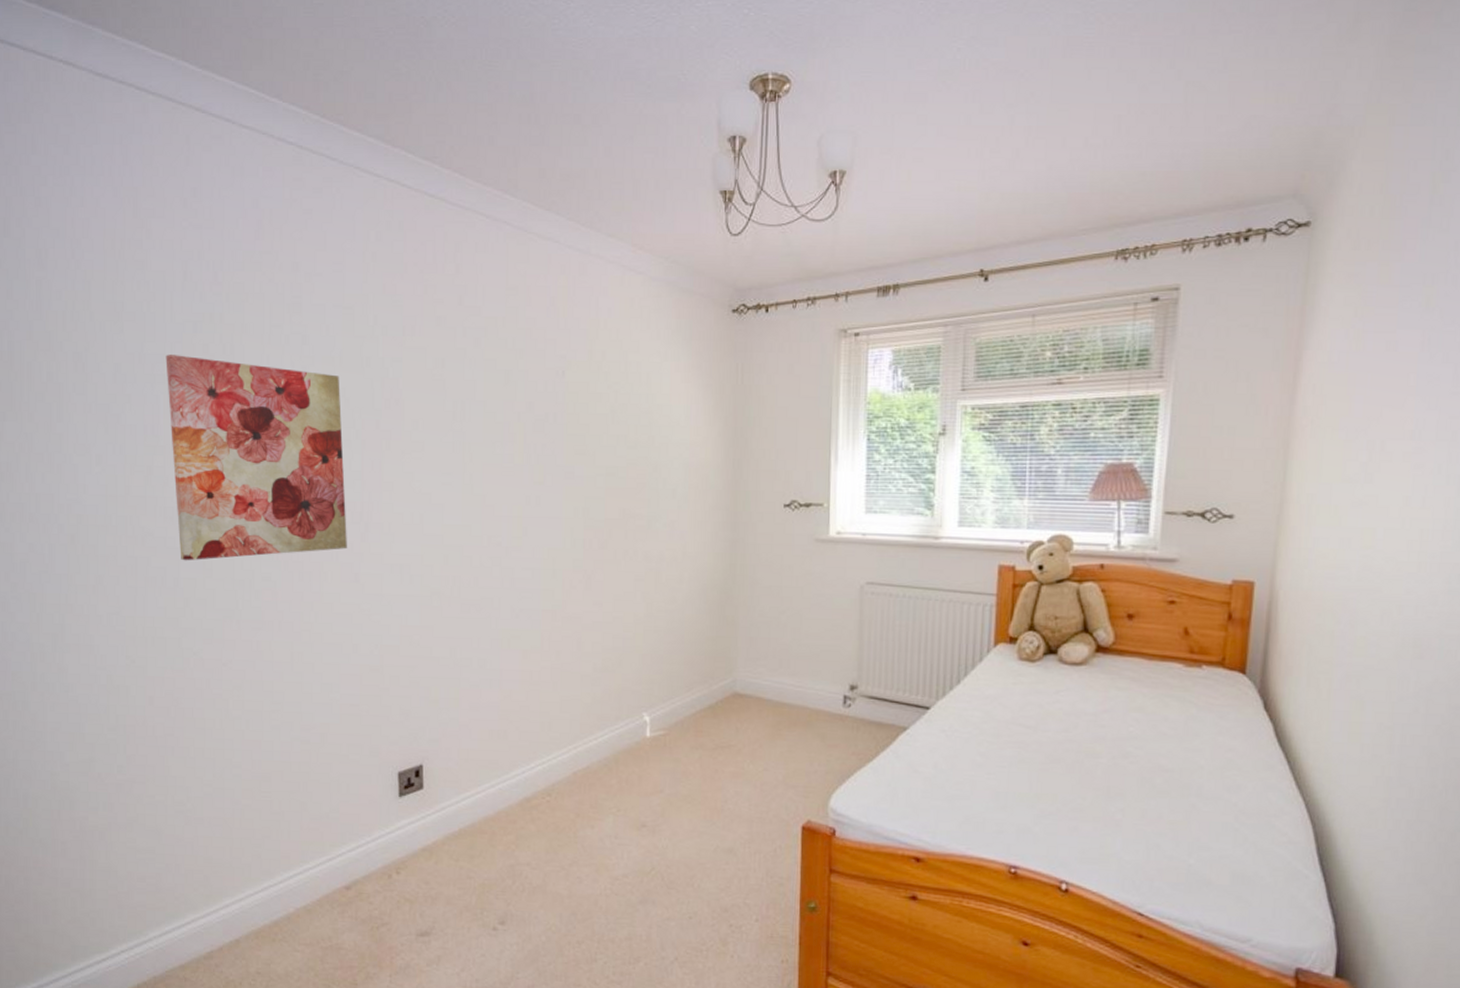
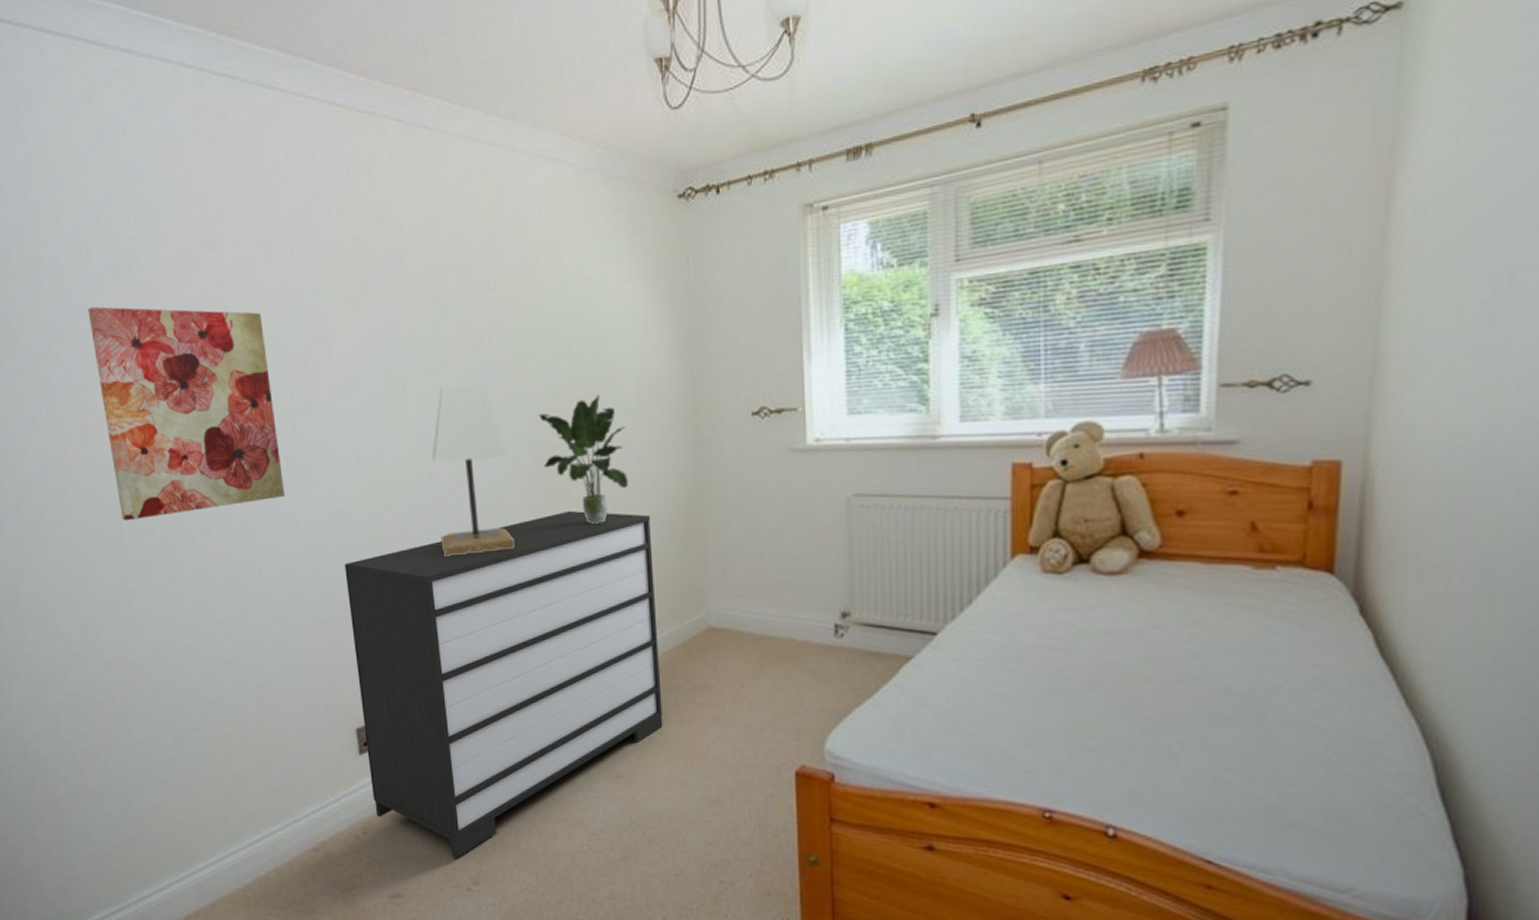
dresser: none [400,579,689,899] -> present [344,510,663,858]
lamp: none [492,460,564,615] -> present [431,385,516,556]
potted plant: none [595,477,672,593] -> present [539,394,628,524]

